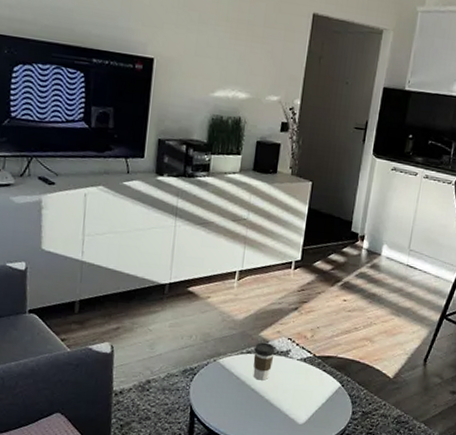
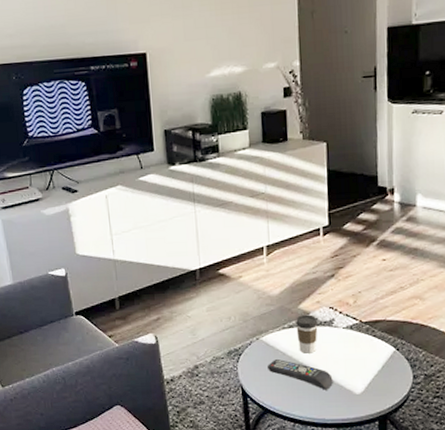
remote control: none [219,382,280,417] -> present [266,358,333,390]

